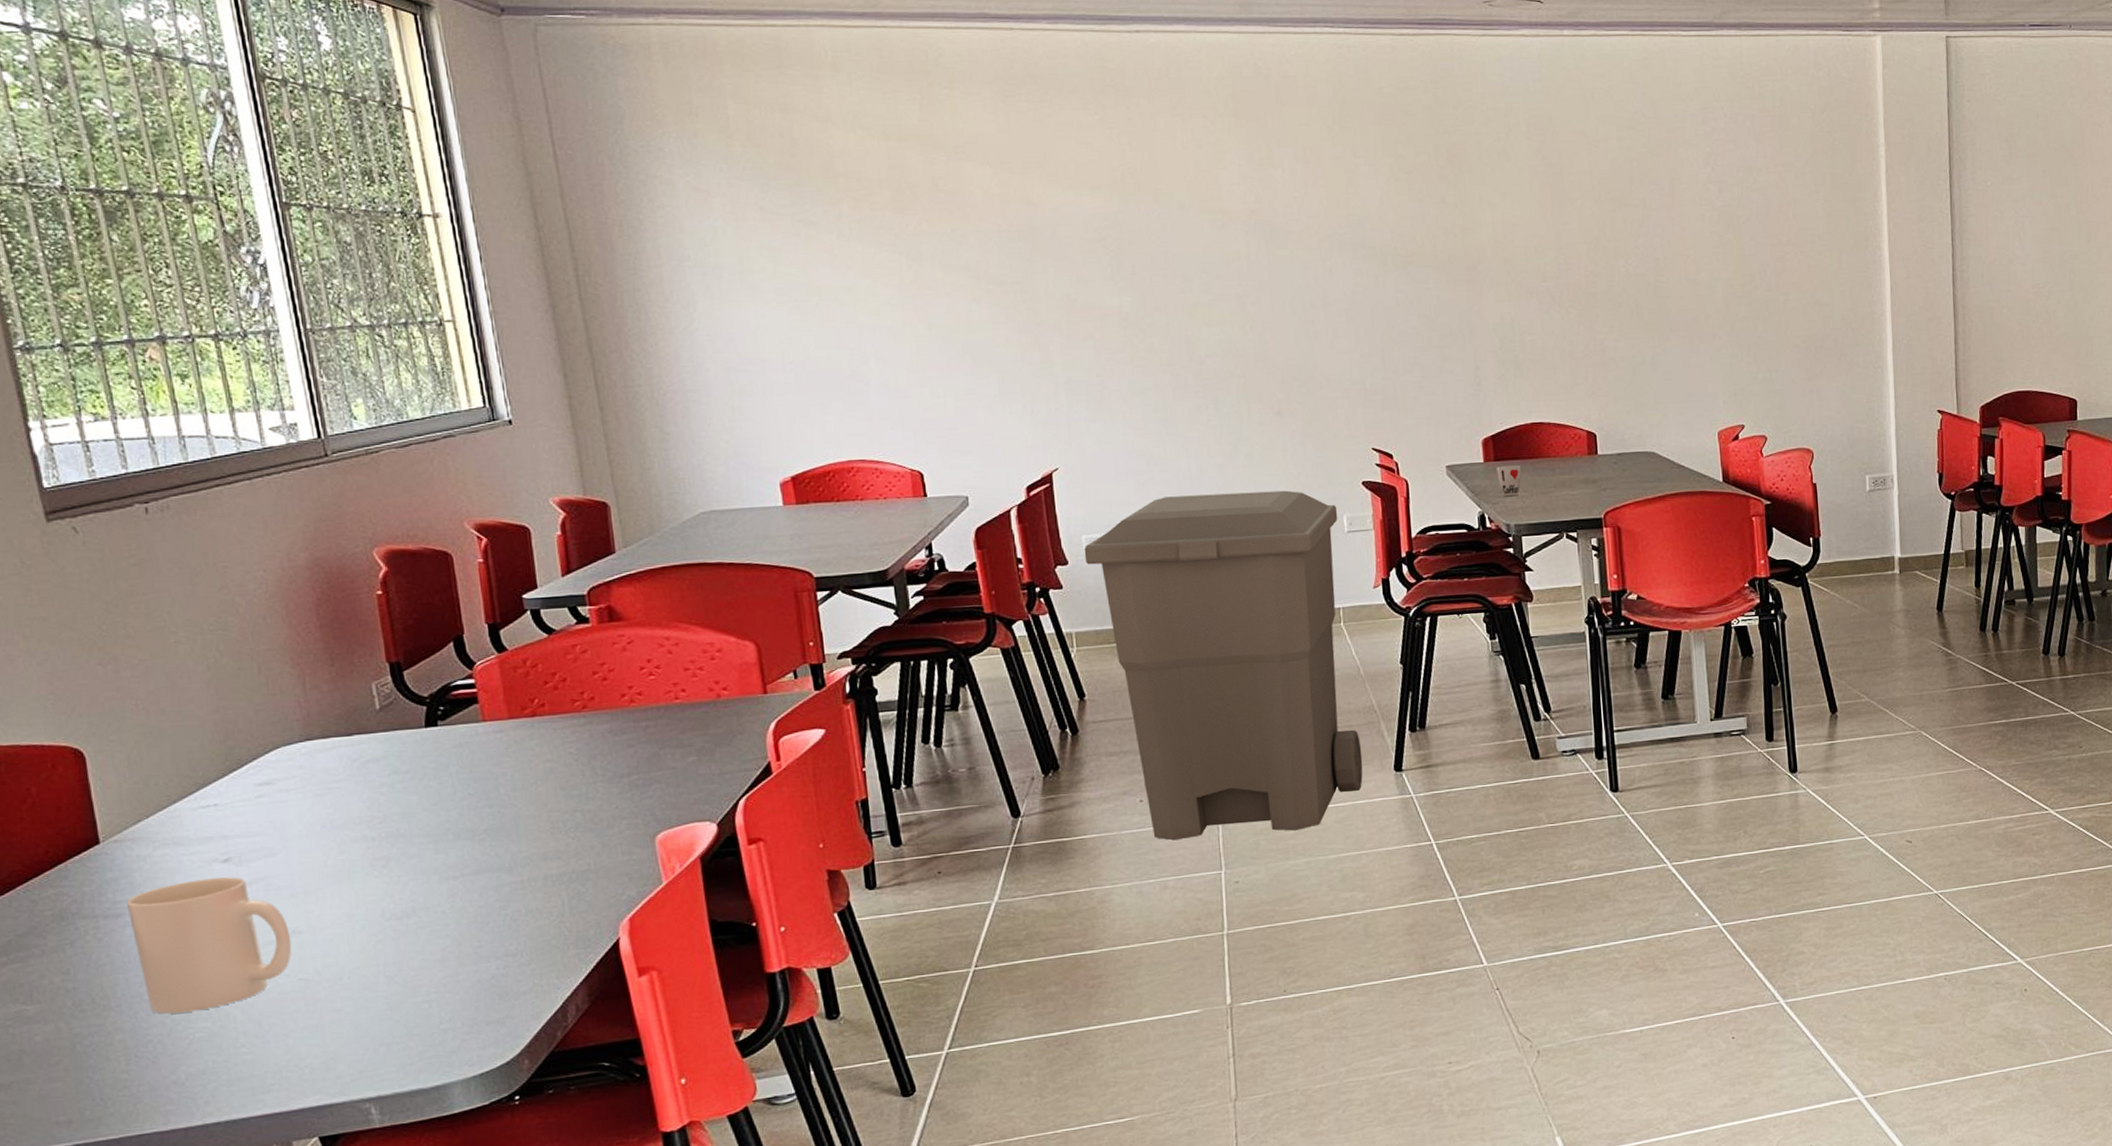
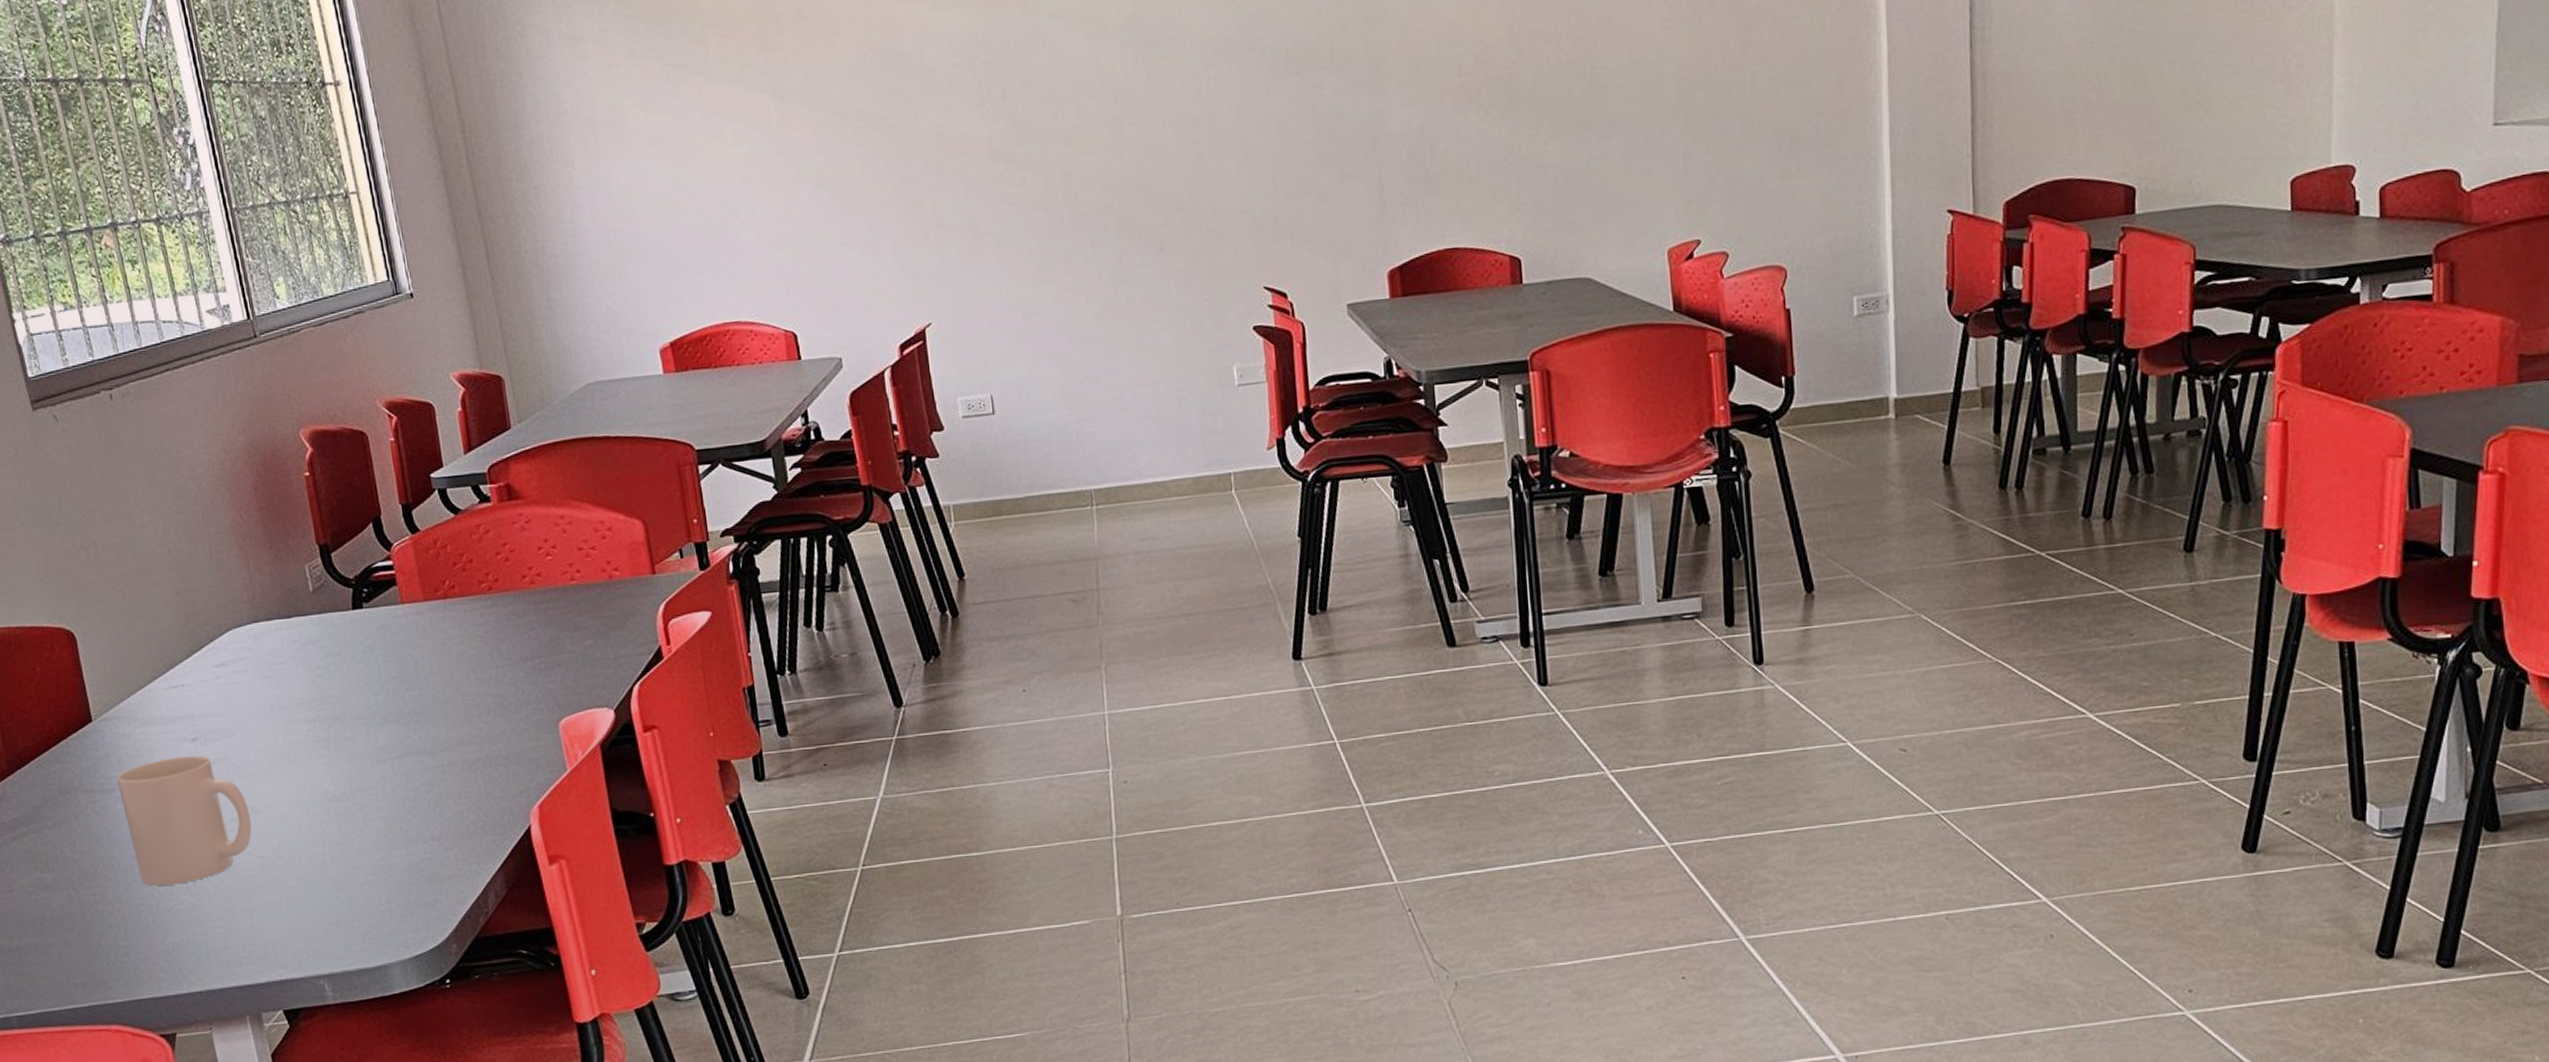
recycling bin: present [1084,490,1363,841] -> none [959,339,1259,735]
cup: present [1496,465,1521,496] -> none [1404,300,1433,337]

